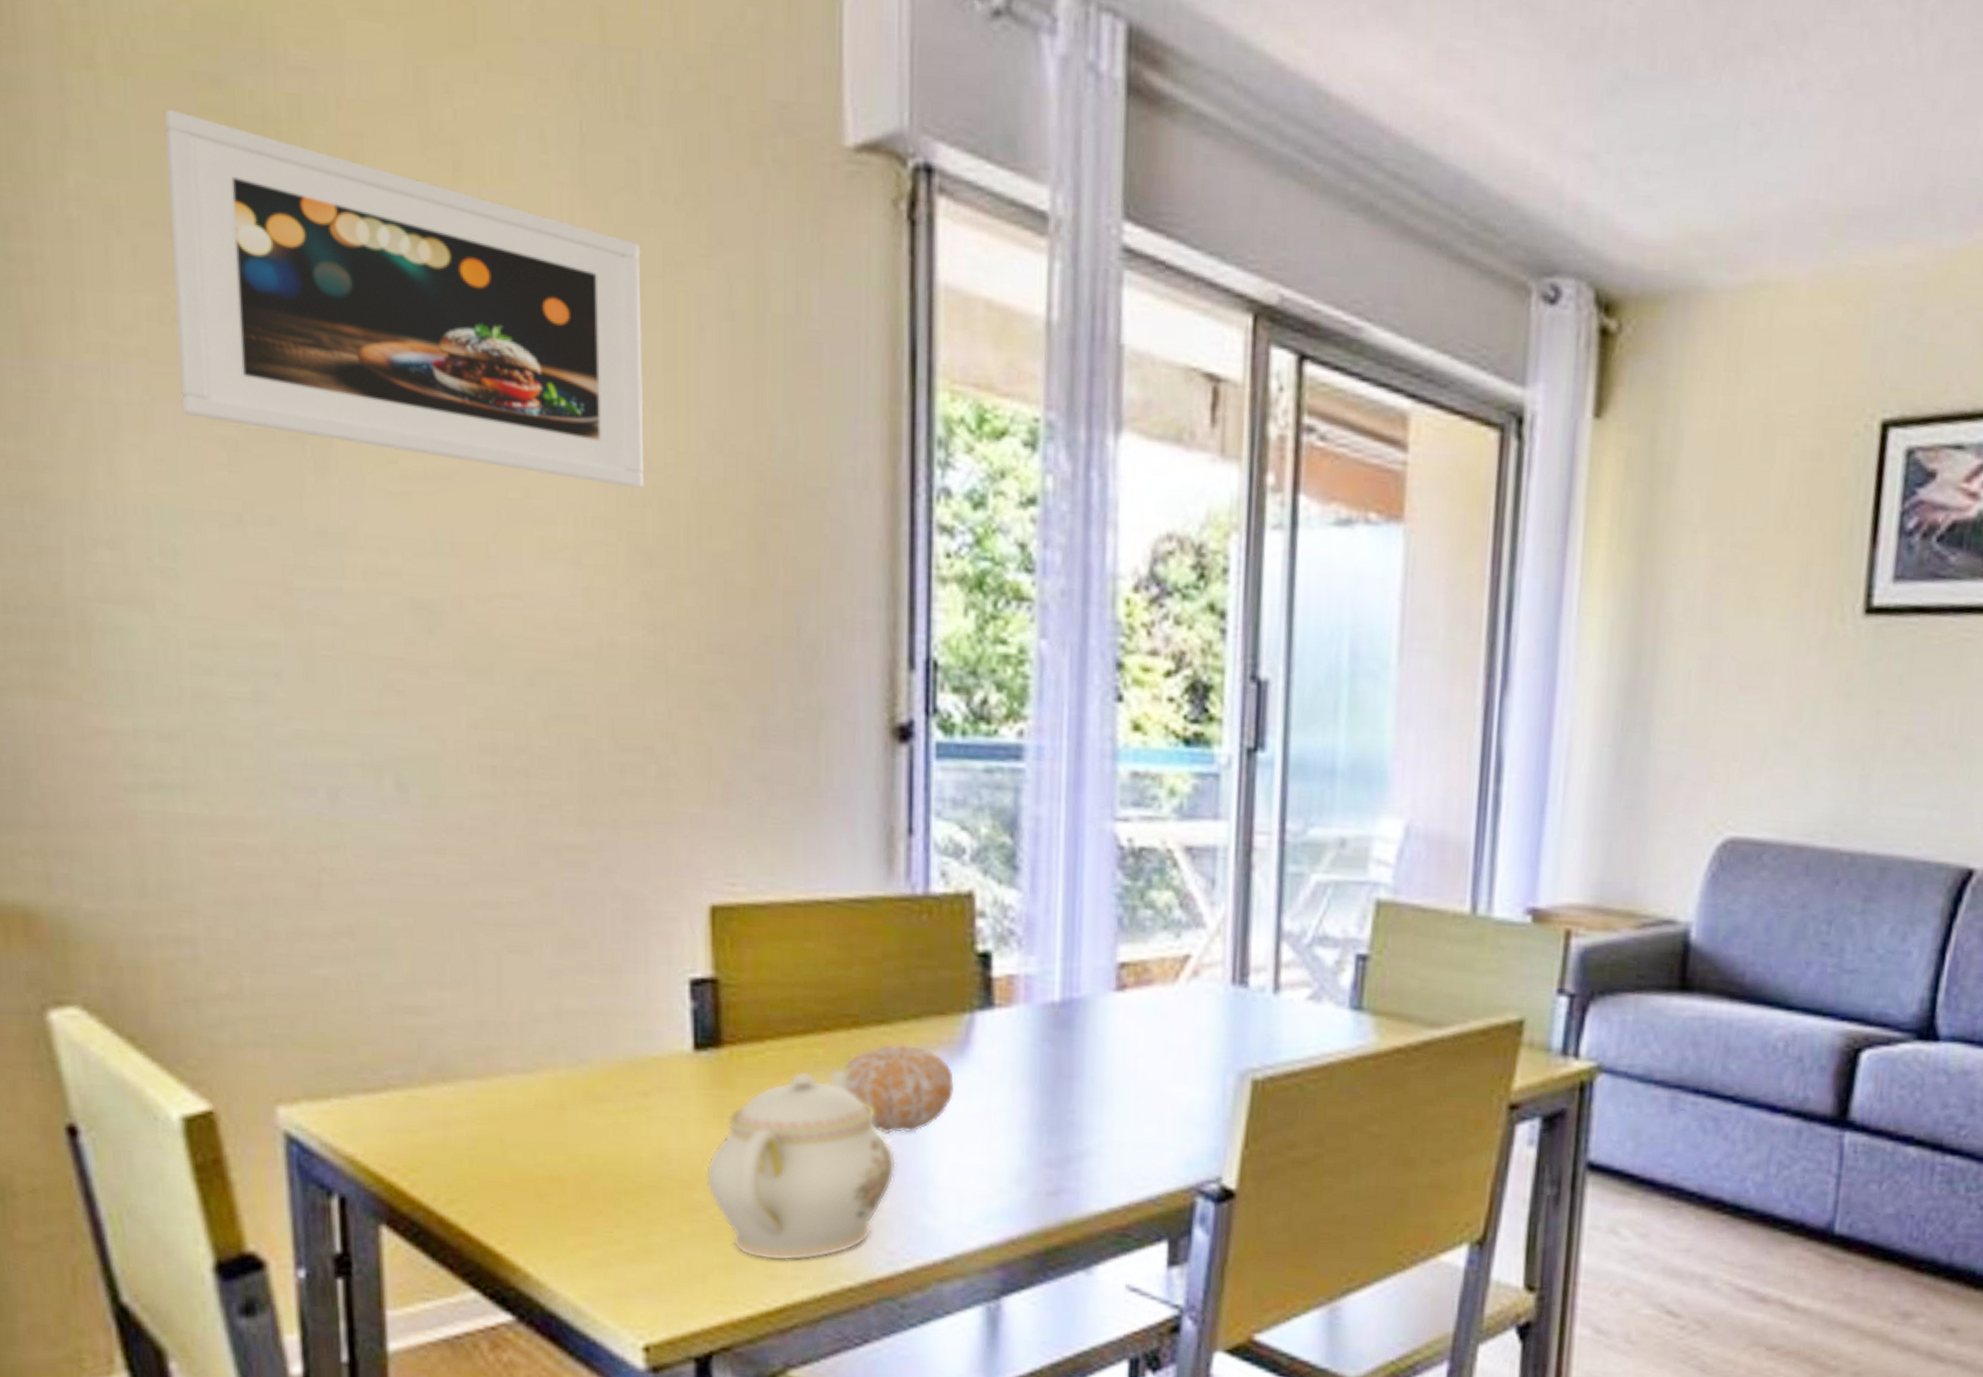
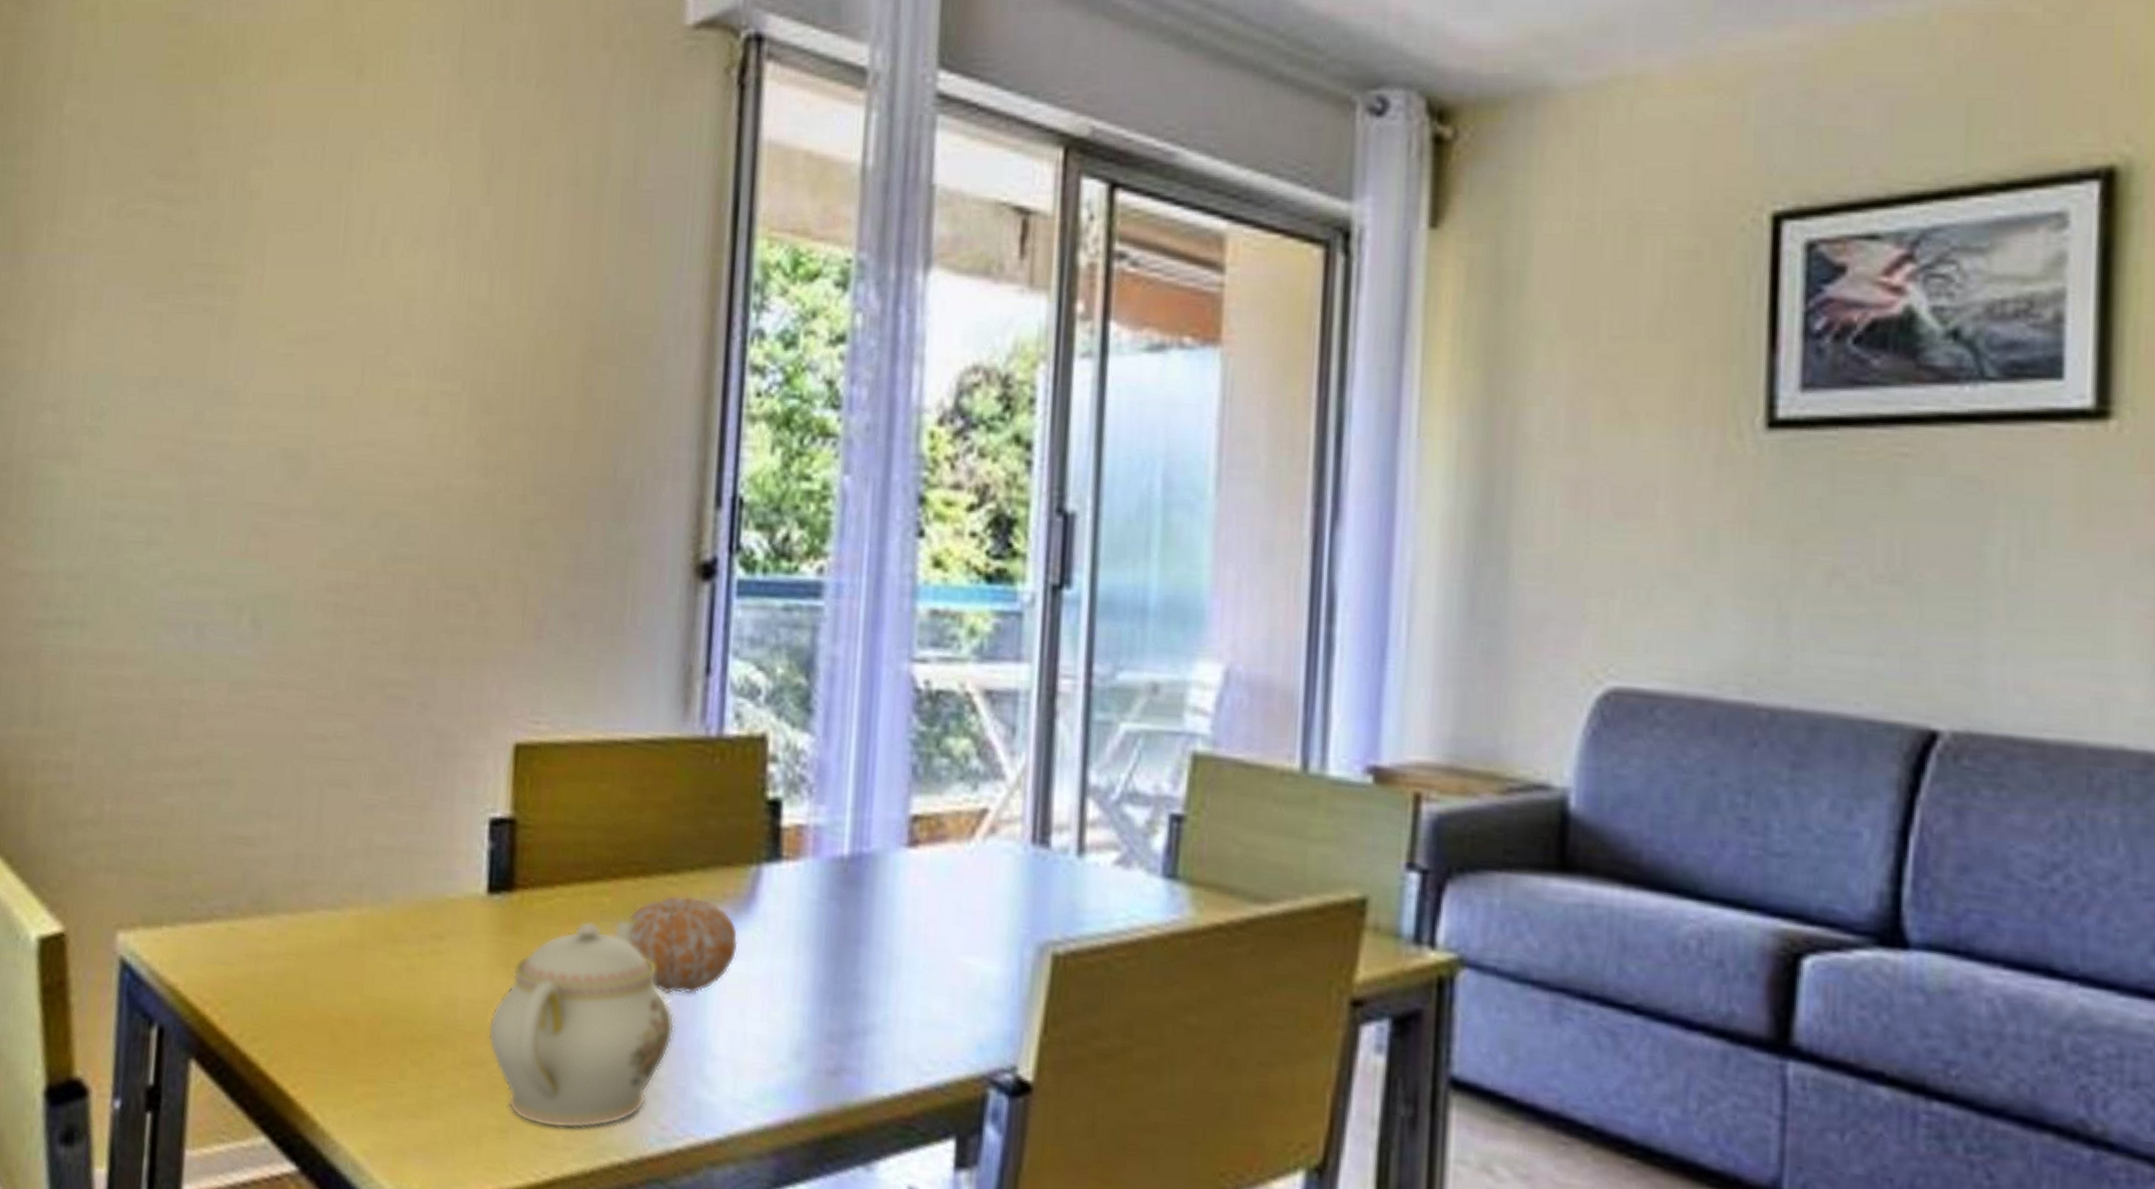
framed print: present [163,109,645,489] -> none [123,44,504,342]

